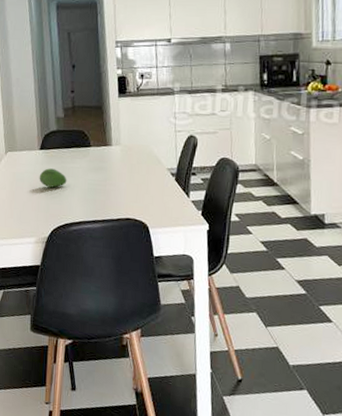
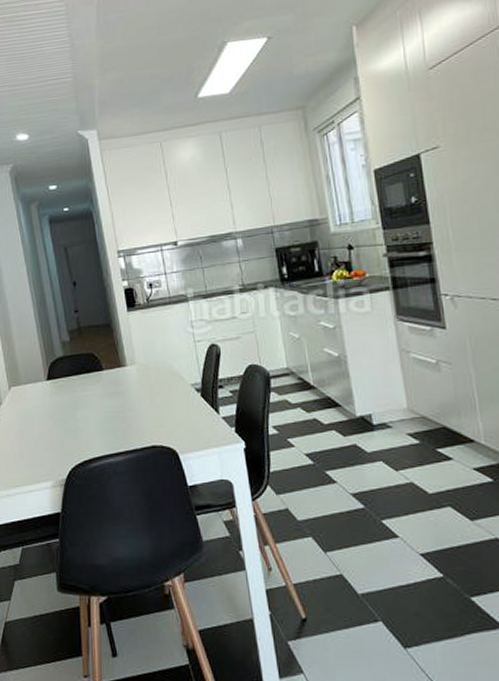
fruit: present [39,168,67,188] -> none [49,400,81,422]

